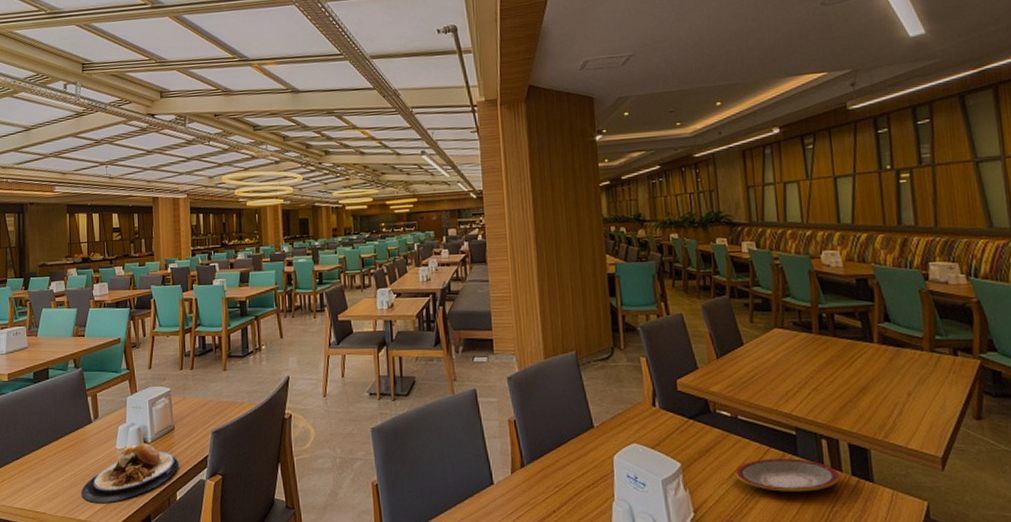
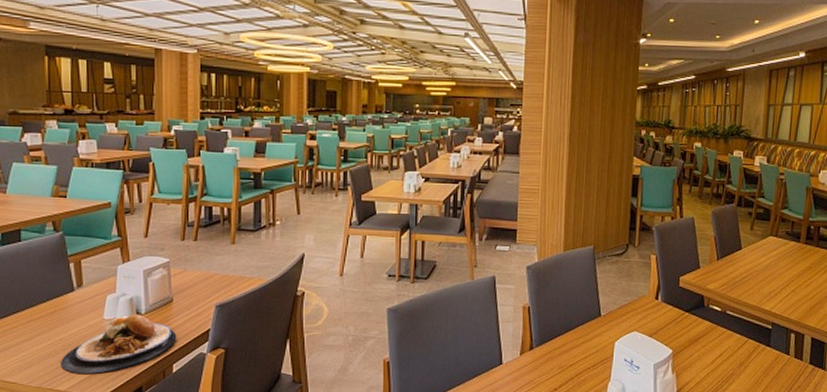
plate: present [735,459,840,492] -> none [716,348,800,377]

